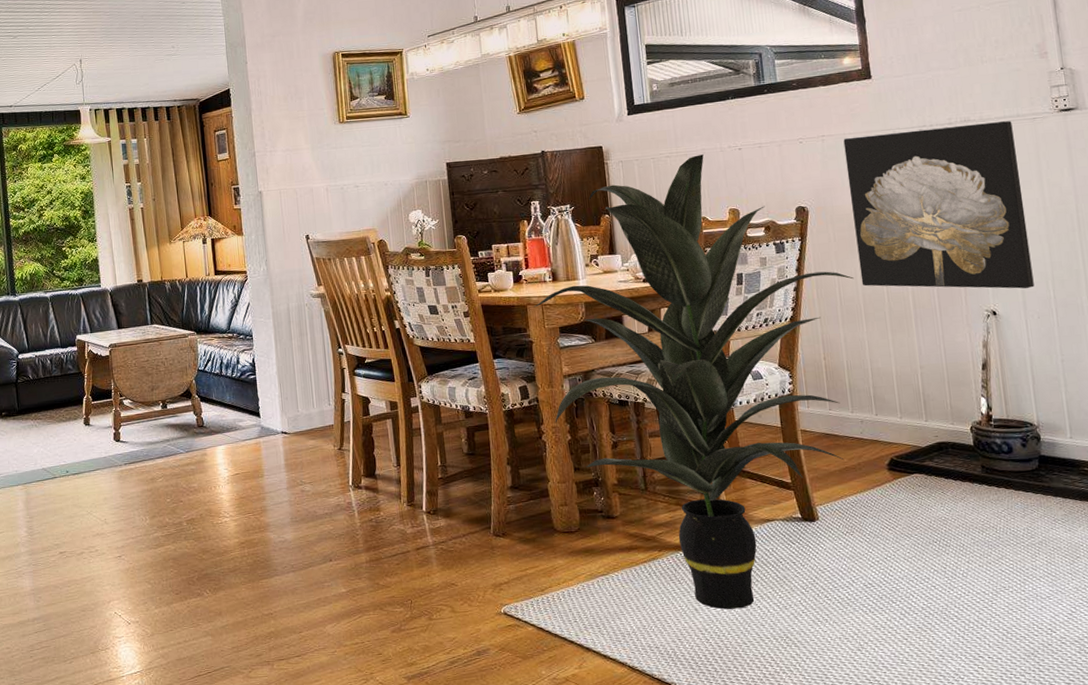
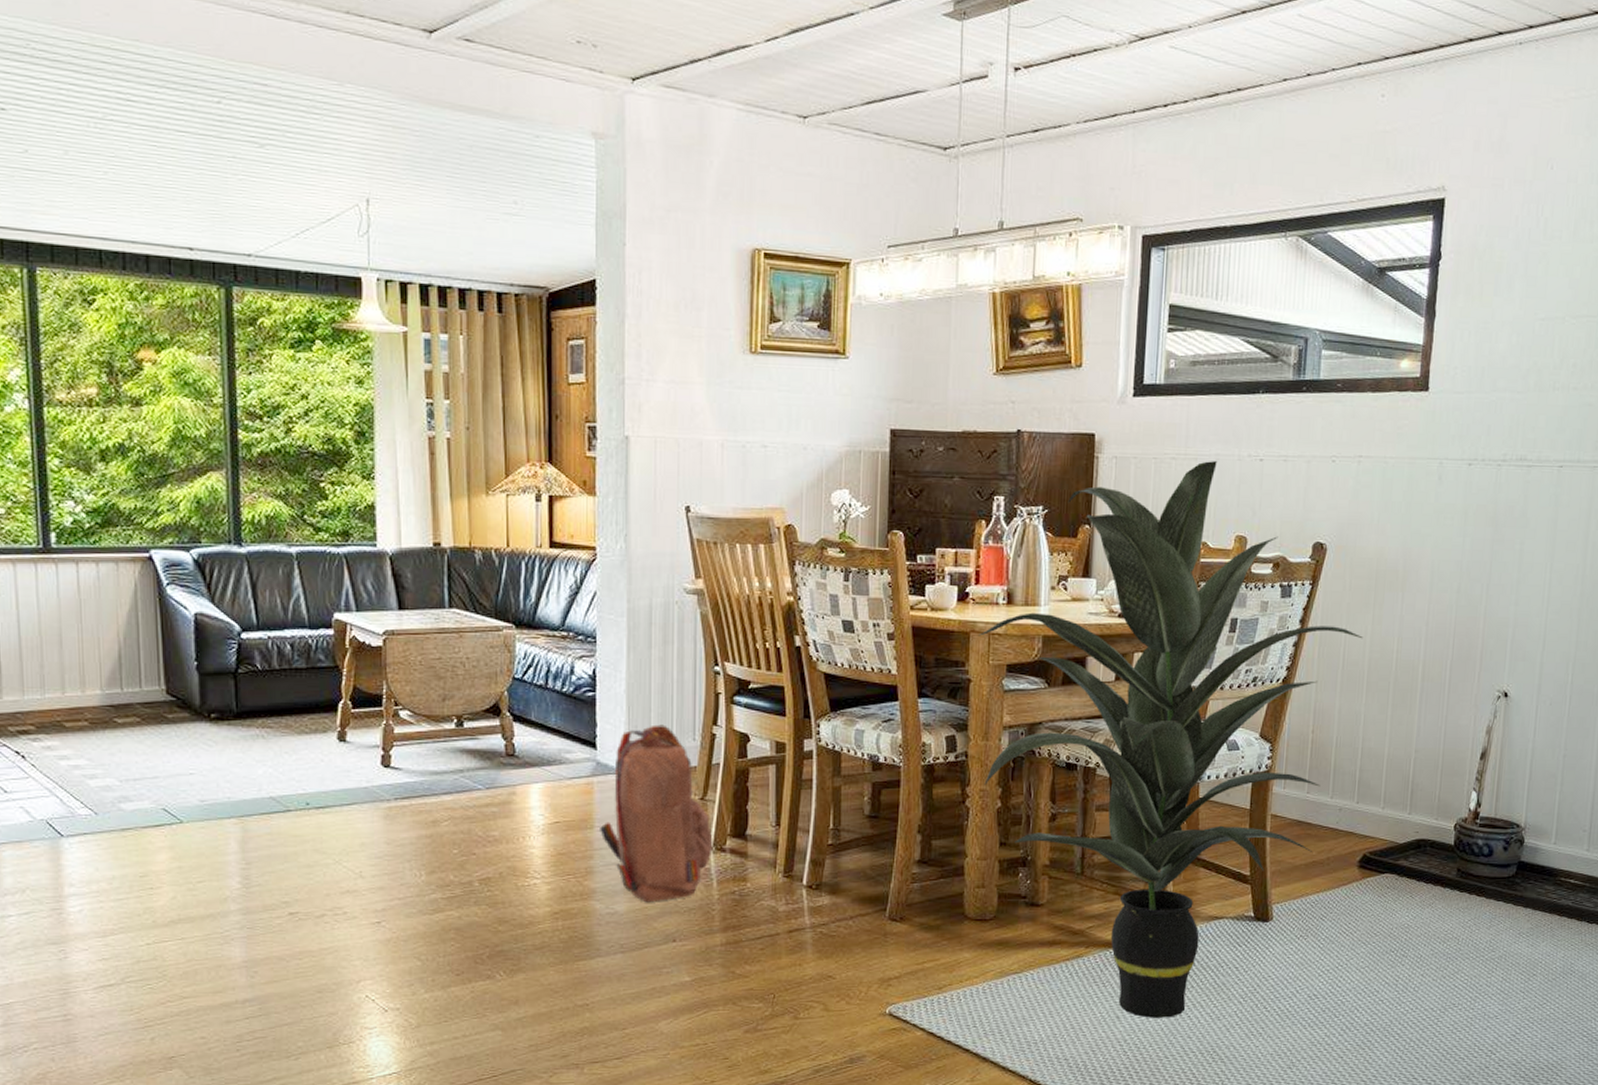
backpack: none [268,395,352,532] -> present [600,724,713,903]
wall art: present [843,121,1034,289] -> none [1370,462,1570,669]

